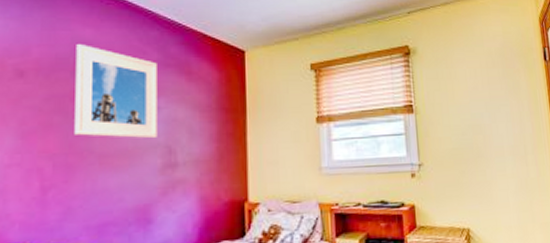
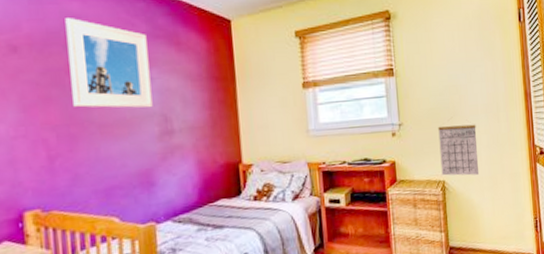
calendar: none [461,167,508,224] -> present [438,124,480,176]

